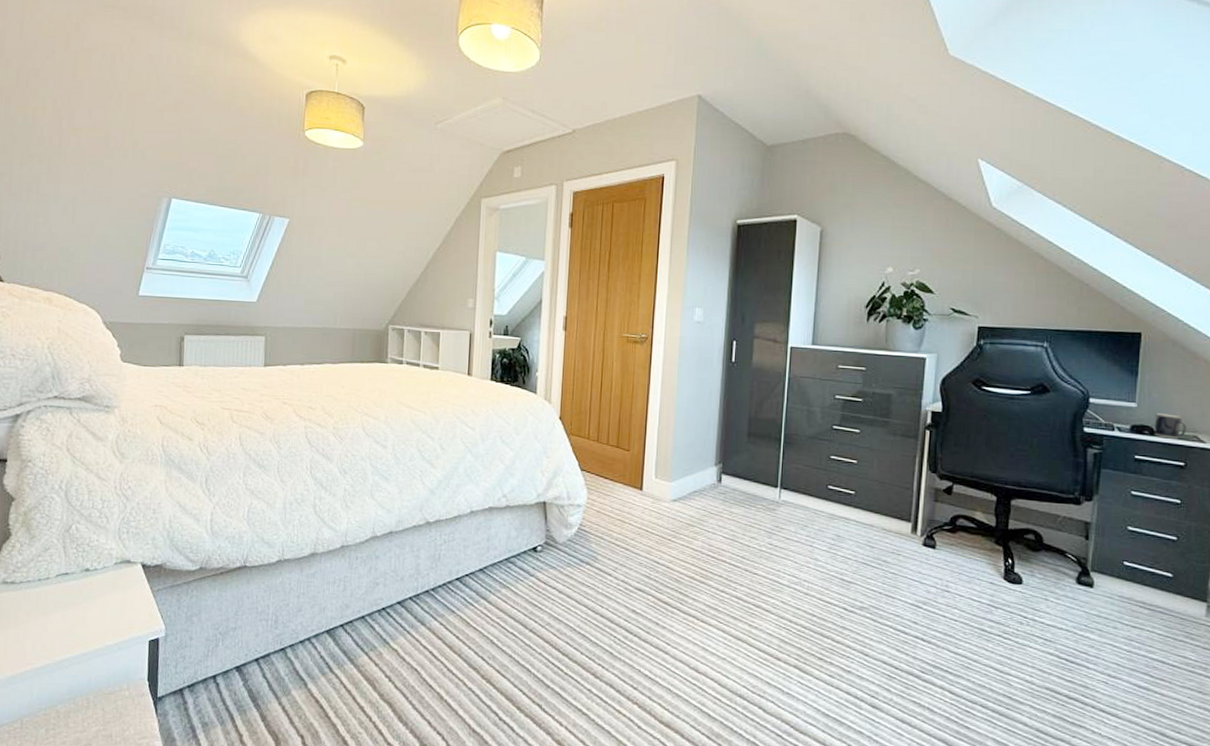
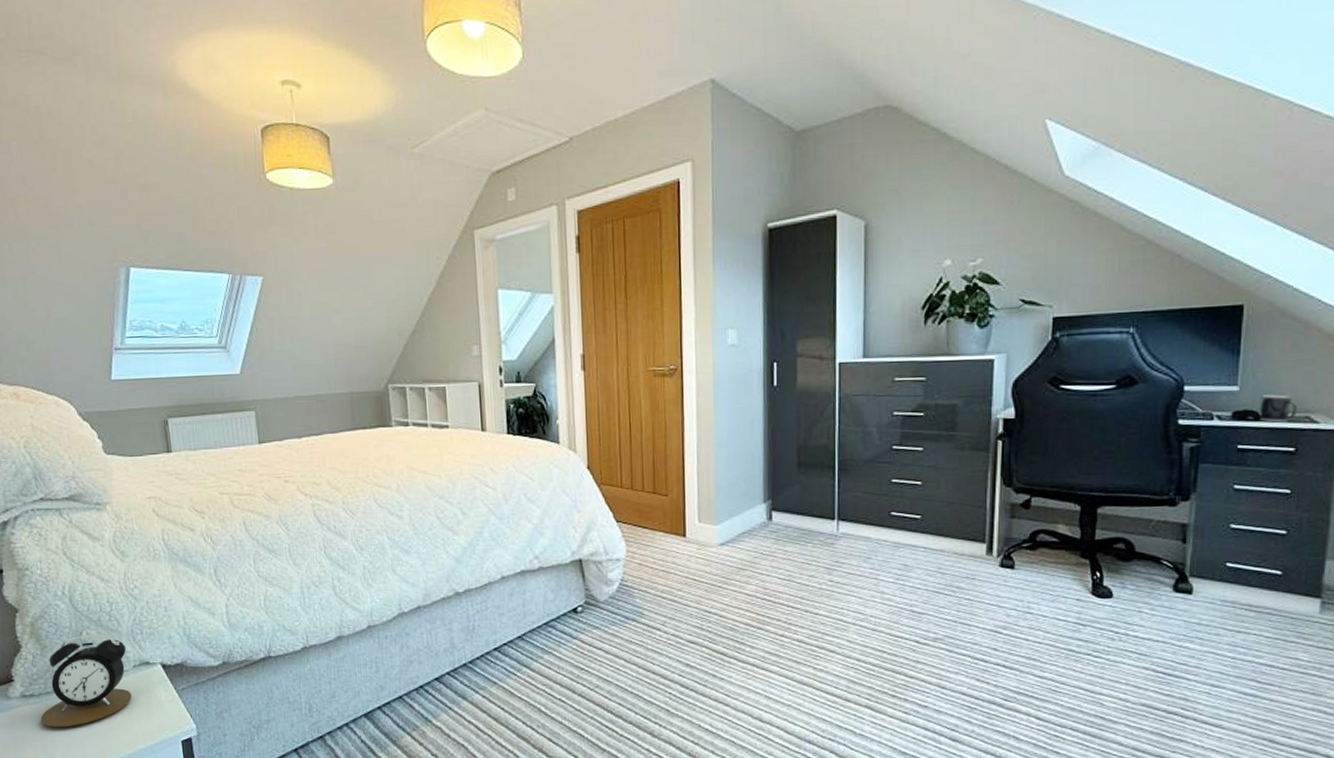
alarm clock: none [17,528,110,617] -> present [40,634,132,728]

